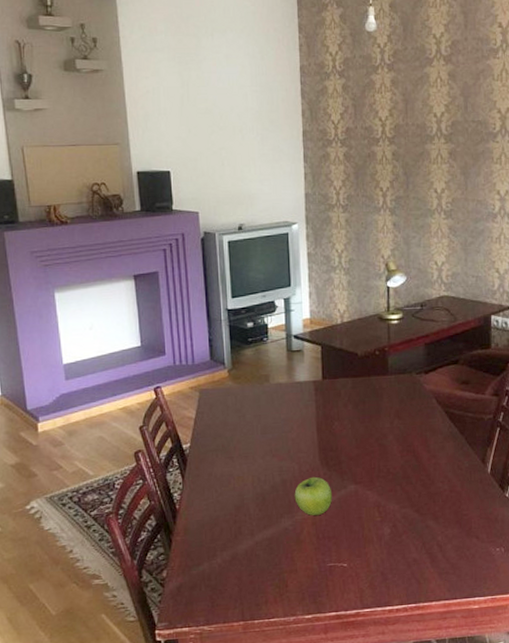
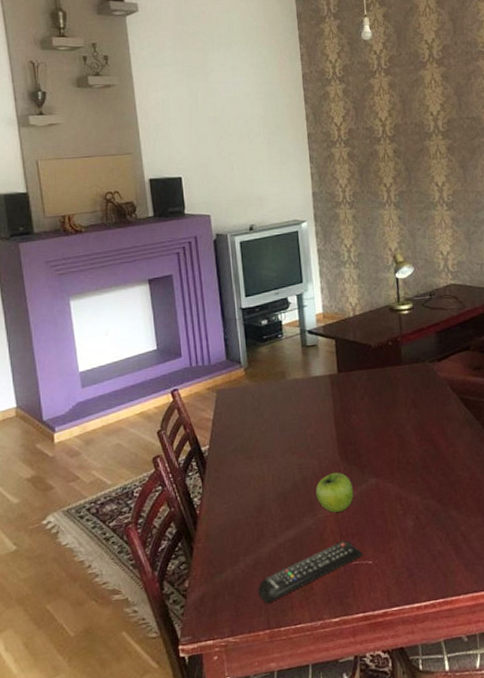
remote control: none [233,542,339,598] -> present [258,540,364,604]

